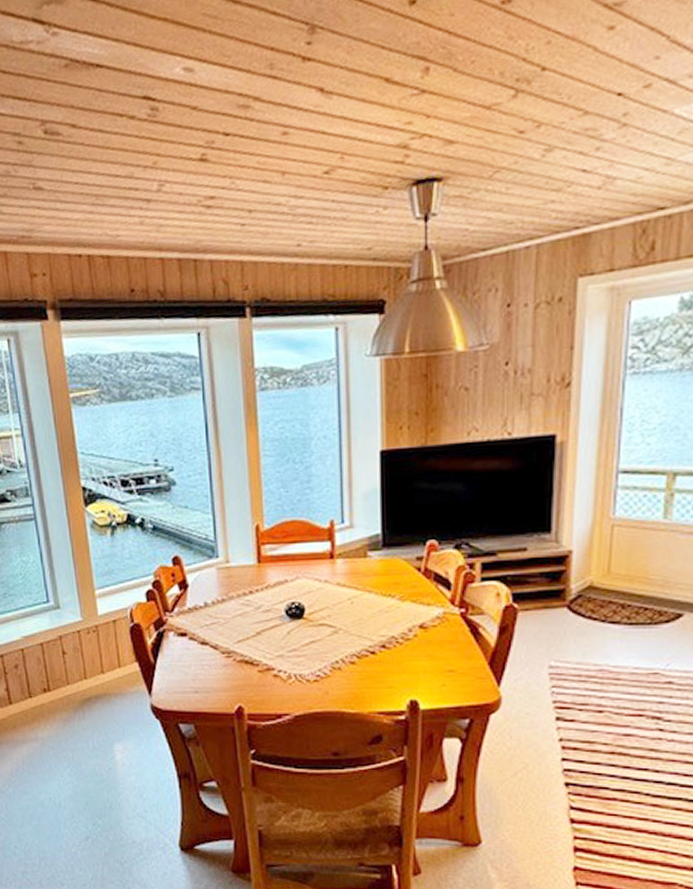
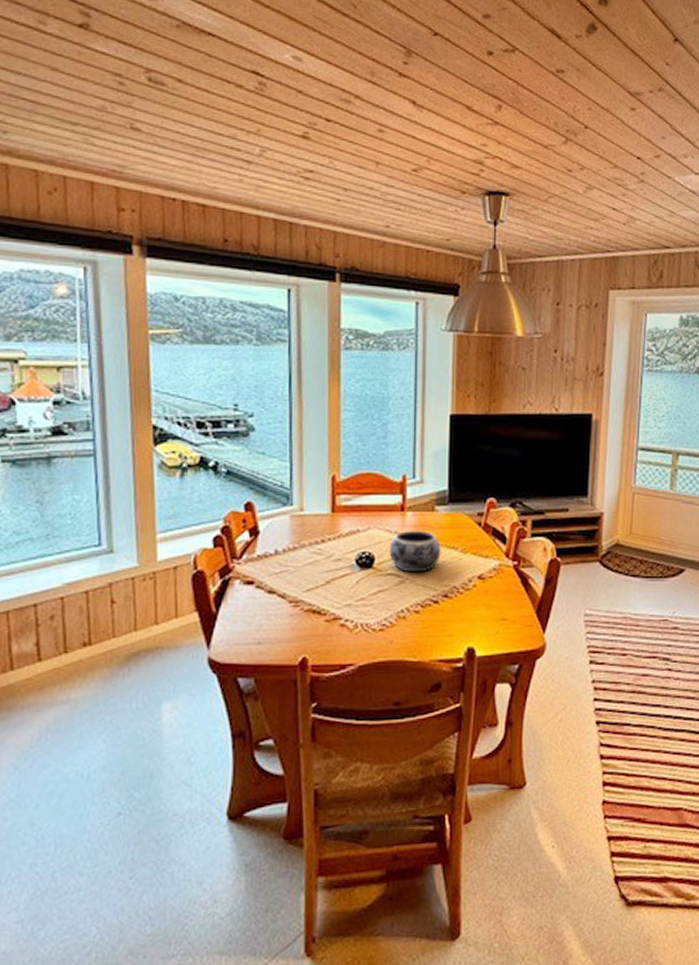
decorative bowl: none [320,578,377,623] -> present [389,530,442,573]

